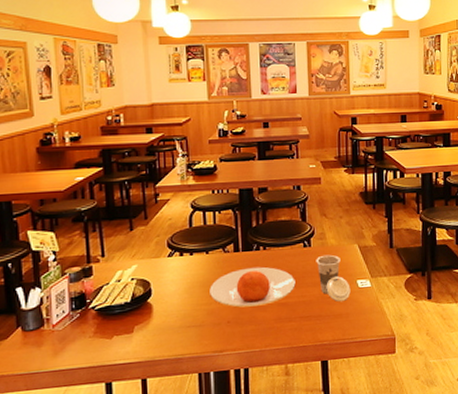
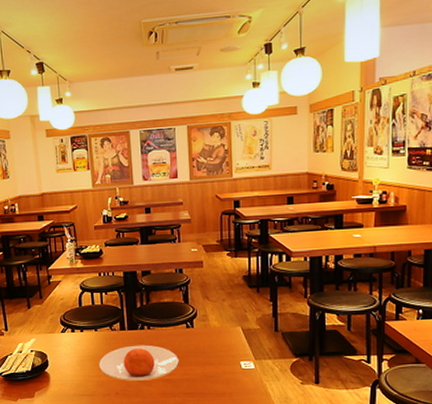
cup: present [316,254,351,302] -> none [199,336,234,382]

